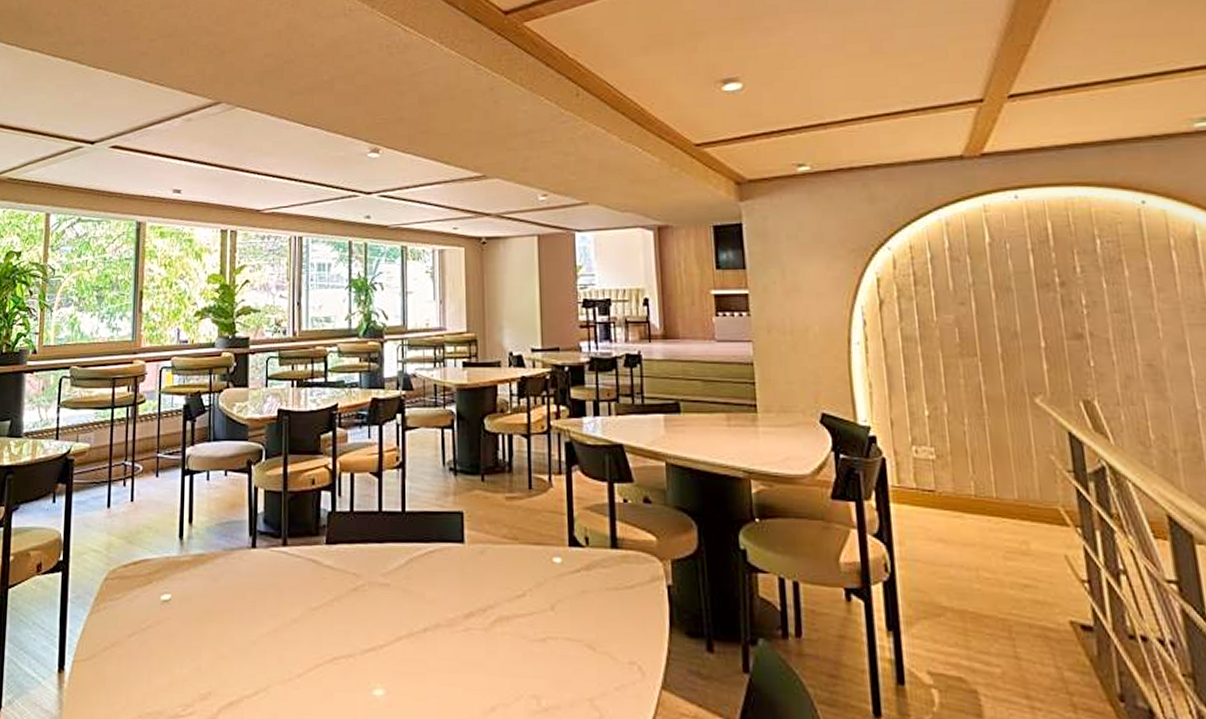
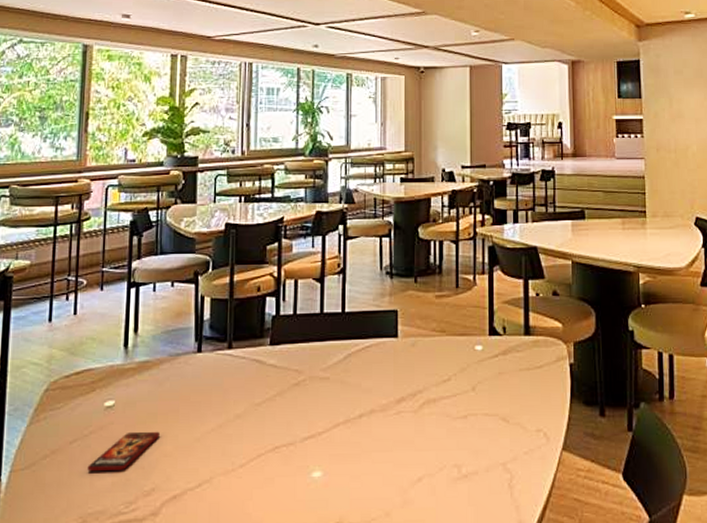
smartphone: none [145,629,215,669] -> present [87,431,160,471]

